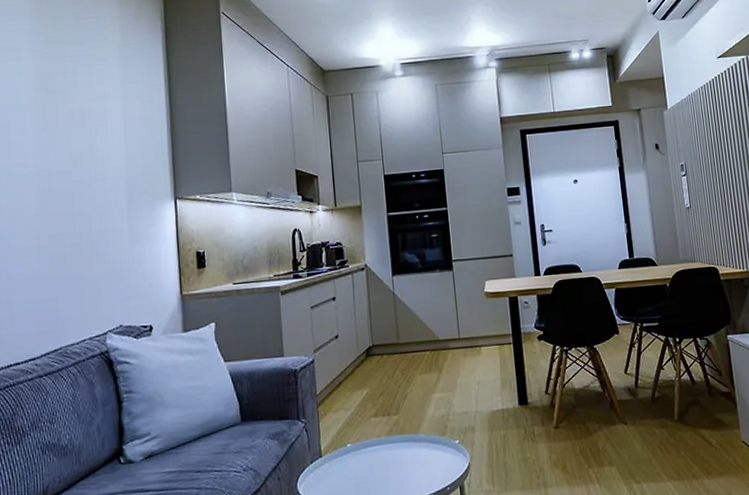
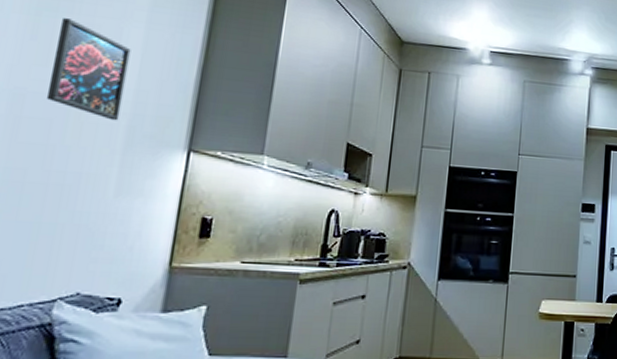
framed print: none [61,107,119,184] -> present [45,18,131,121]

